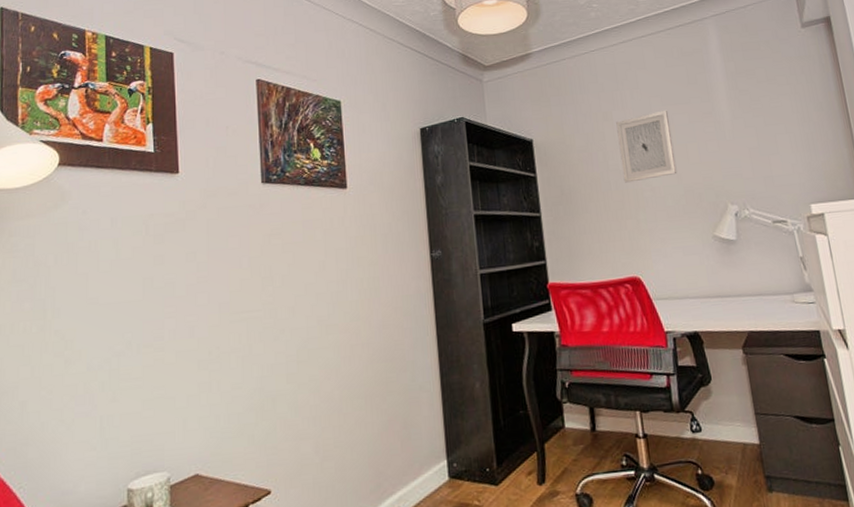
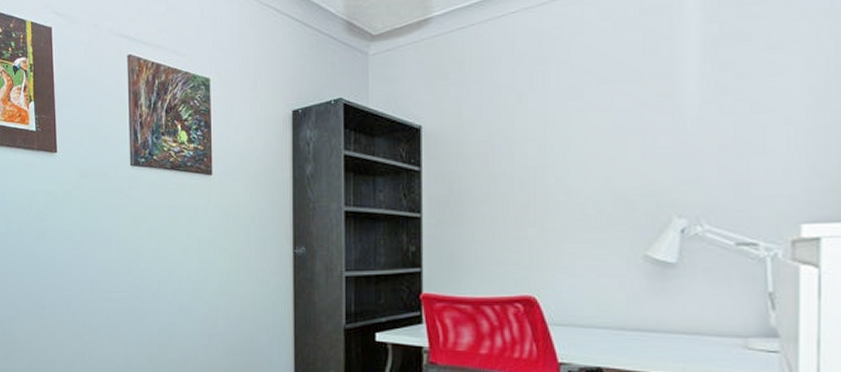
wall art: present [616,110,677,183] -> none [531,90,607,183]

